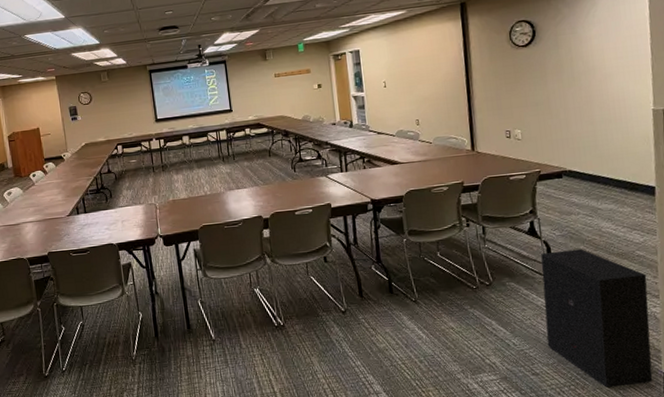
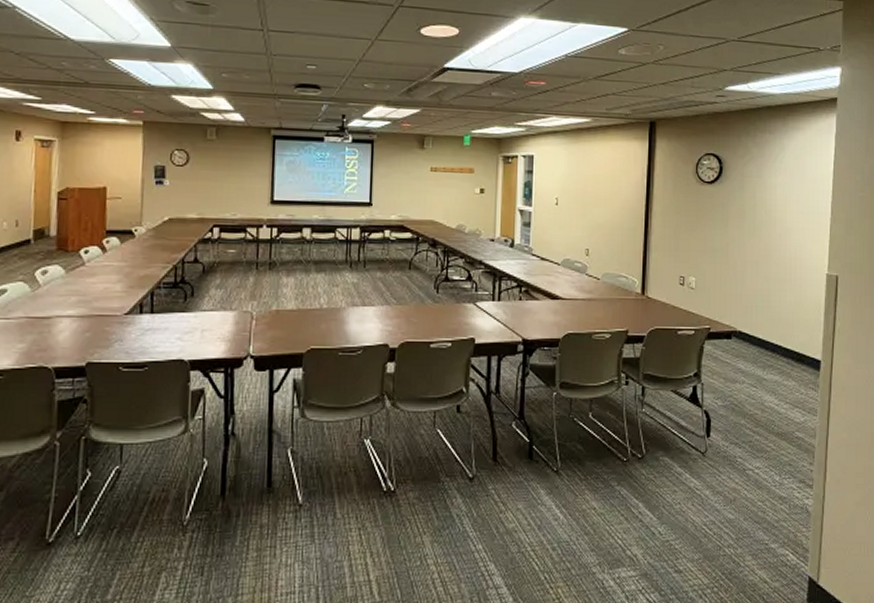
speaker: present [541,249,653,388] -> none [695,424,803,591]

